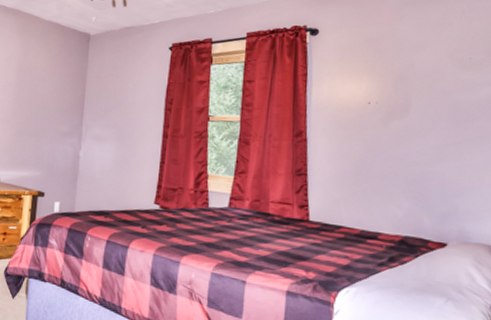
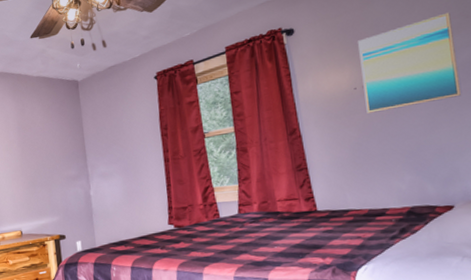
wall art: none [377,46,475,134] -> present [358,12,461,113]

